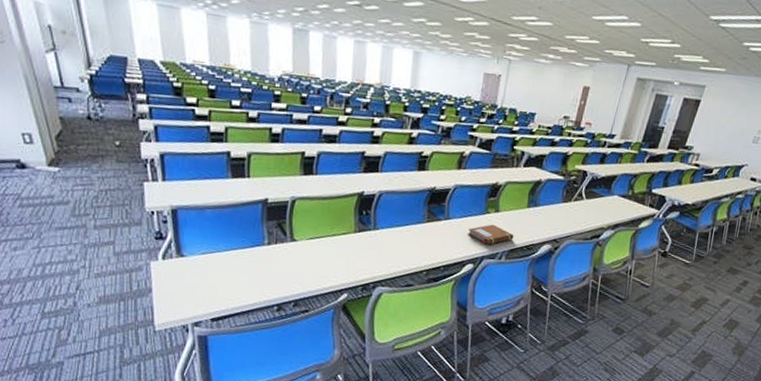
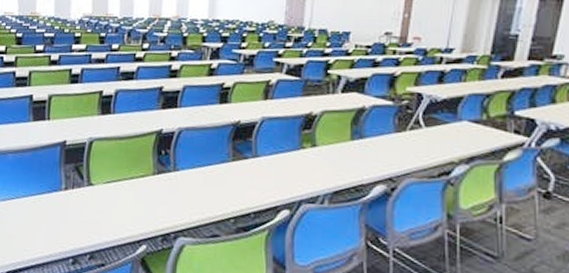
notebook: present [468,224,514,245] -> none [281,161,338,187]

